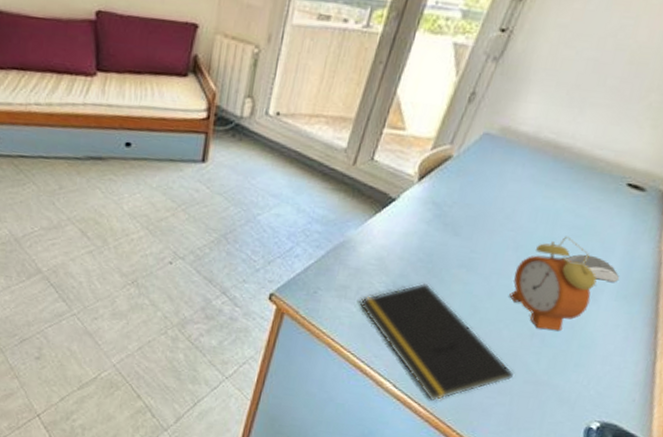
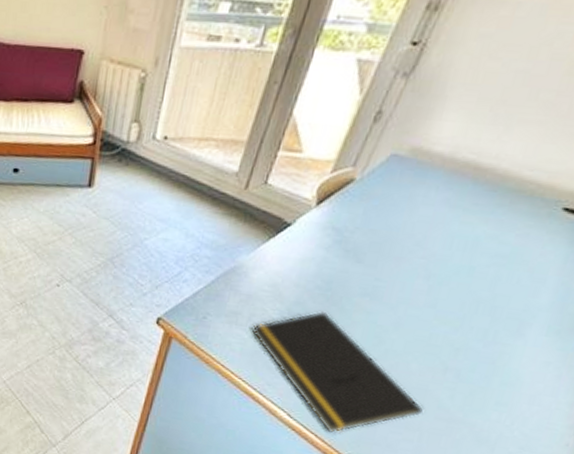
alarm clock: present [509,236,597,332] -> none [419,264,524,367]
computer mouse: present [565,254,620,282] -> none [486,284,553,316]

